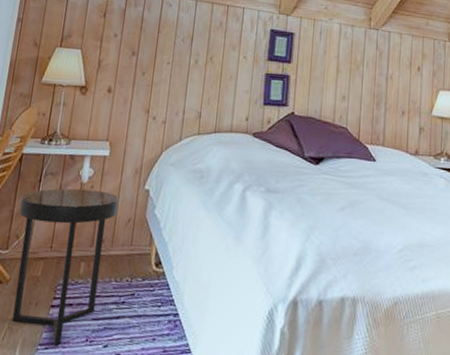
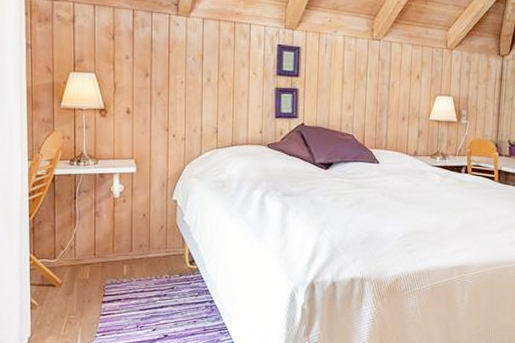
side table: present [12,188,119,346] -> none [60,203,150,333]

